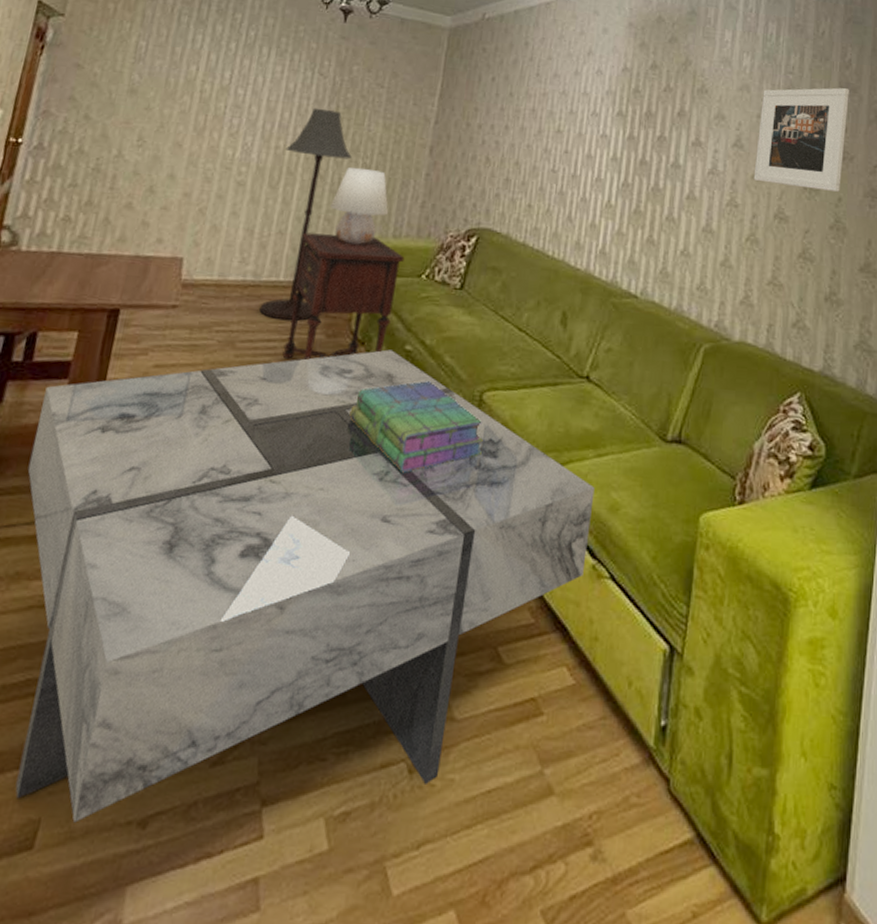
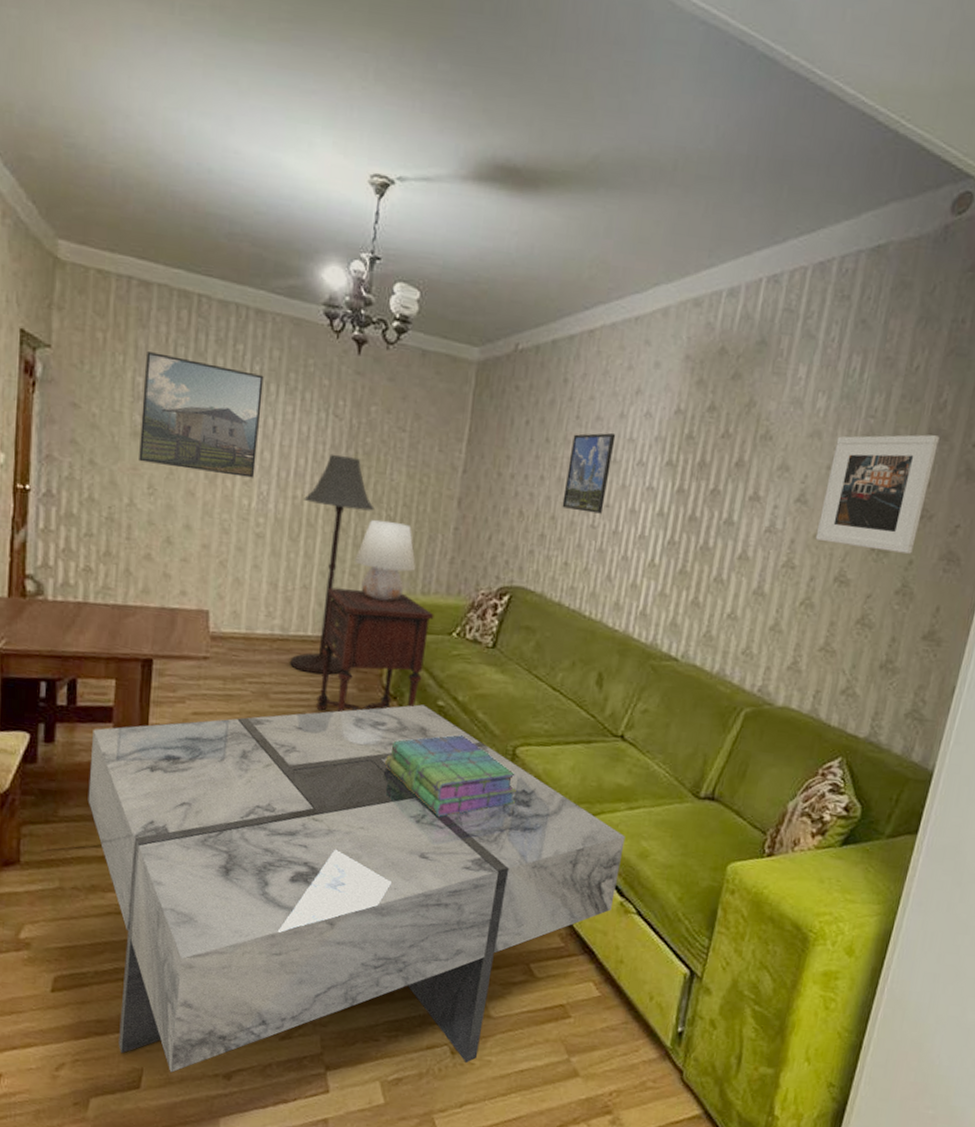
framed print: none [132,20,258,130] -> present [139,352,264,478]
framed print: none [525,88,572,159] -> present [562,433,616,514]

